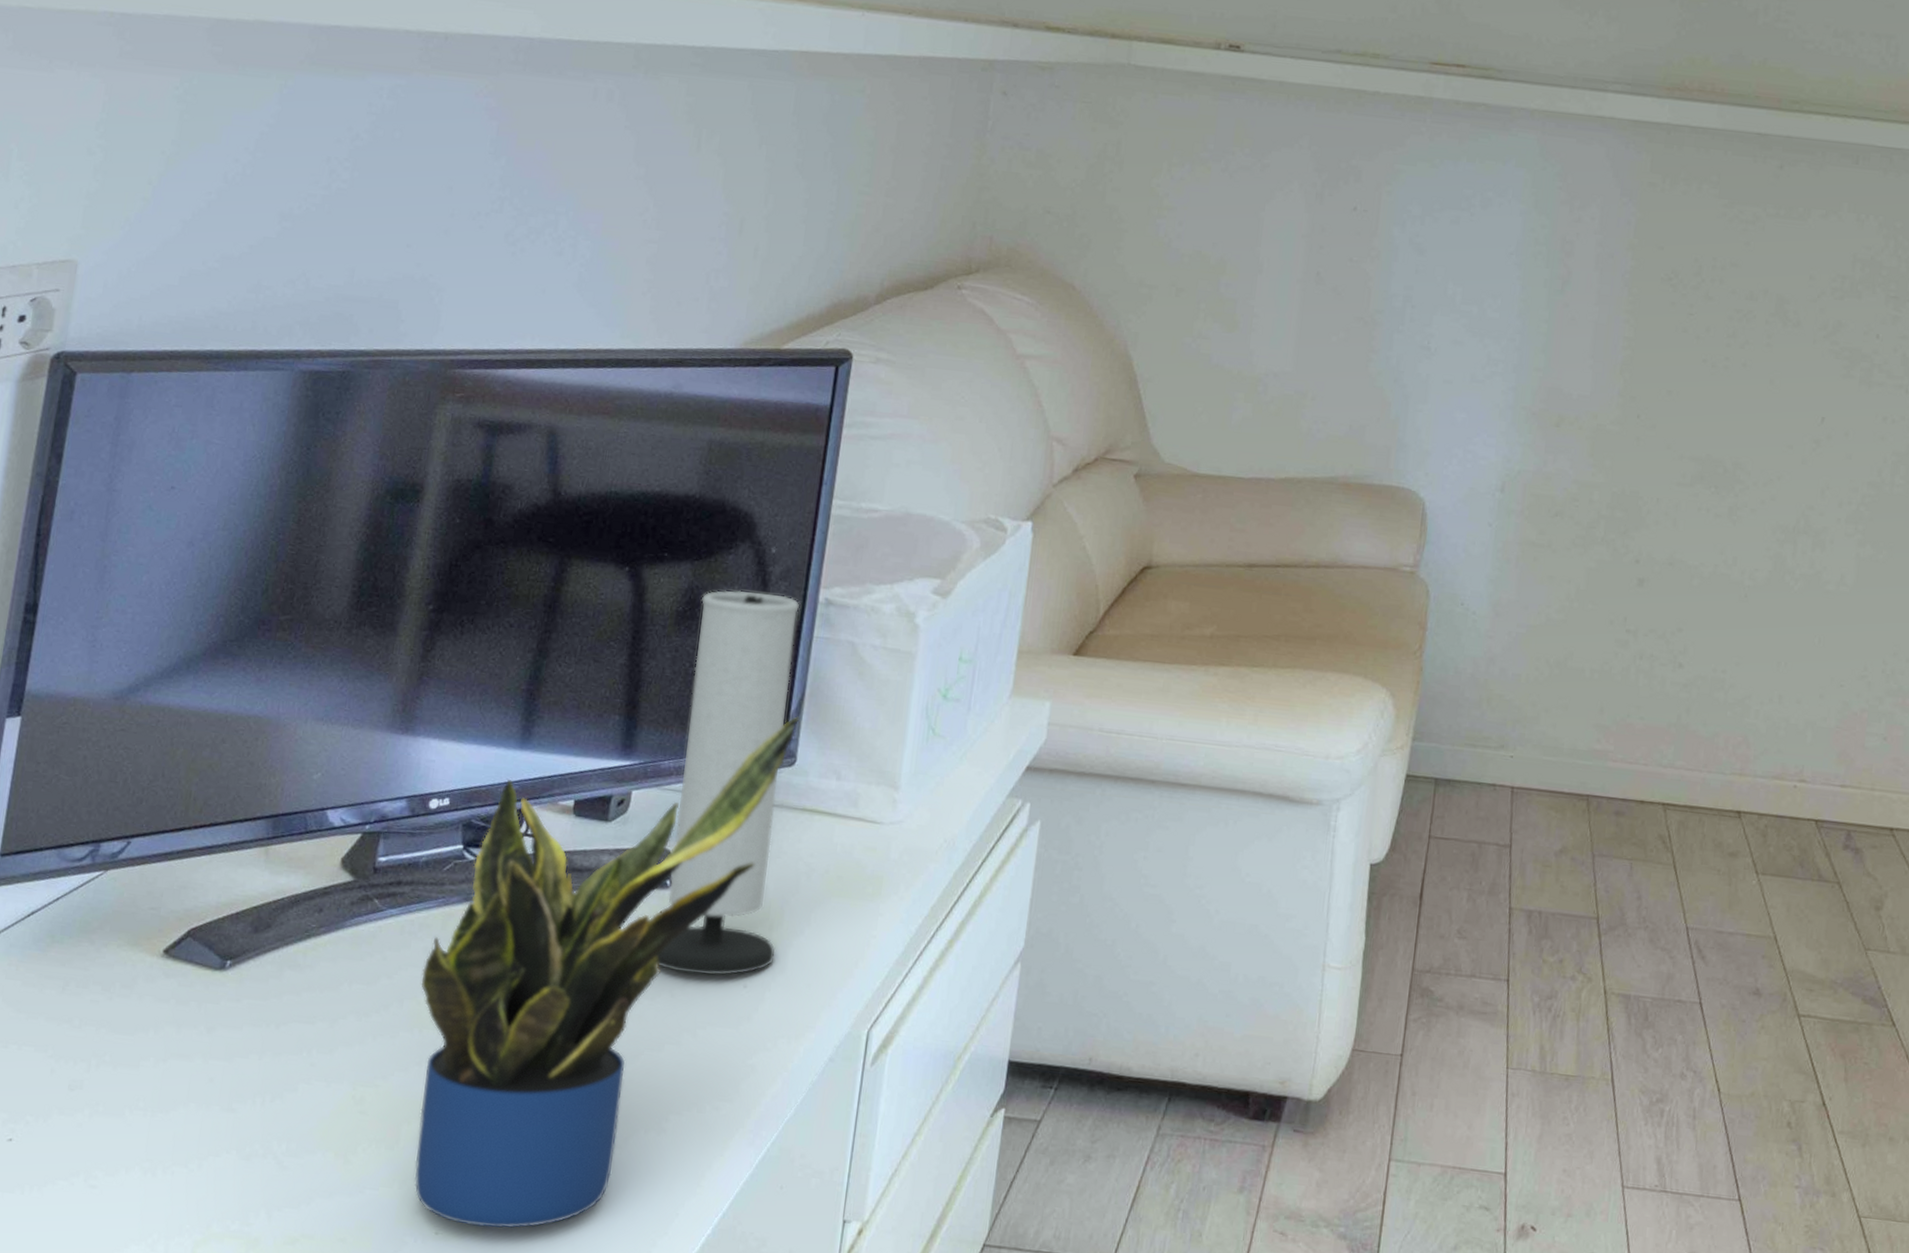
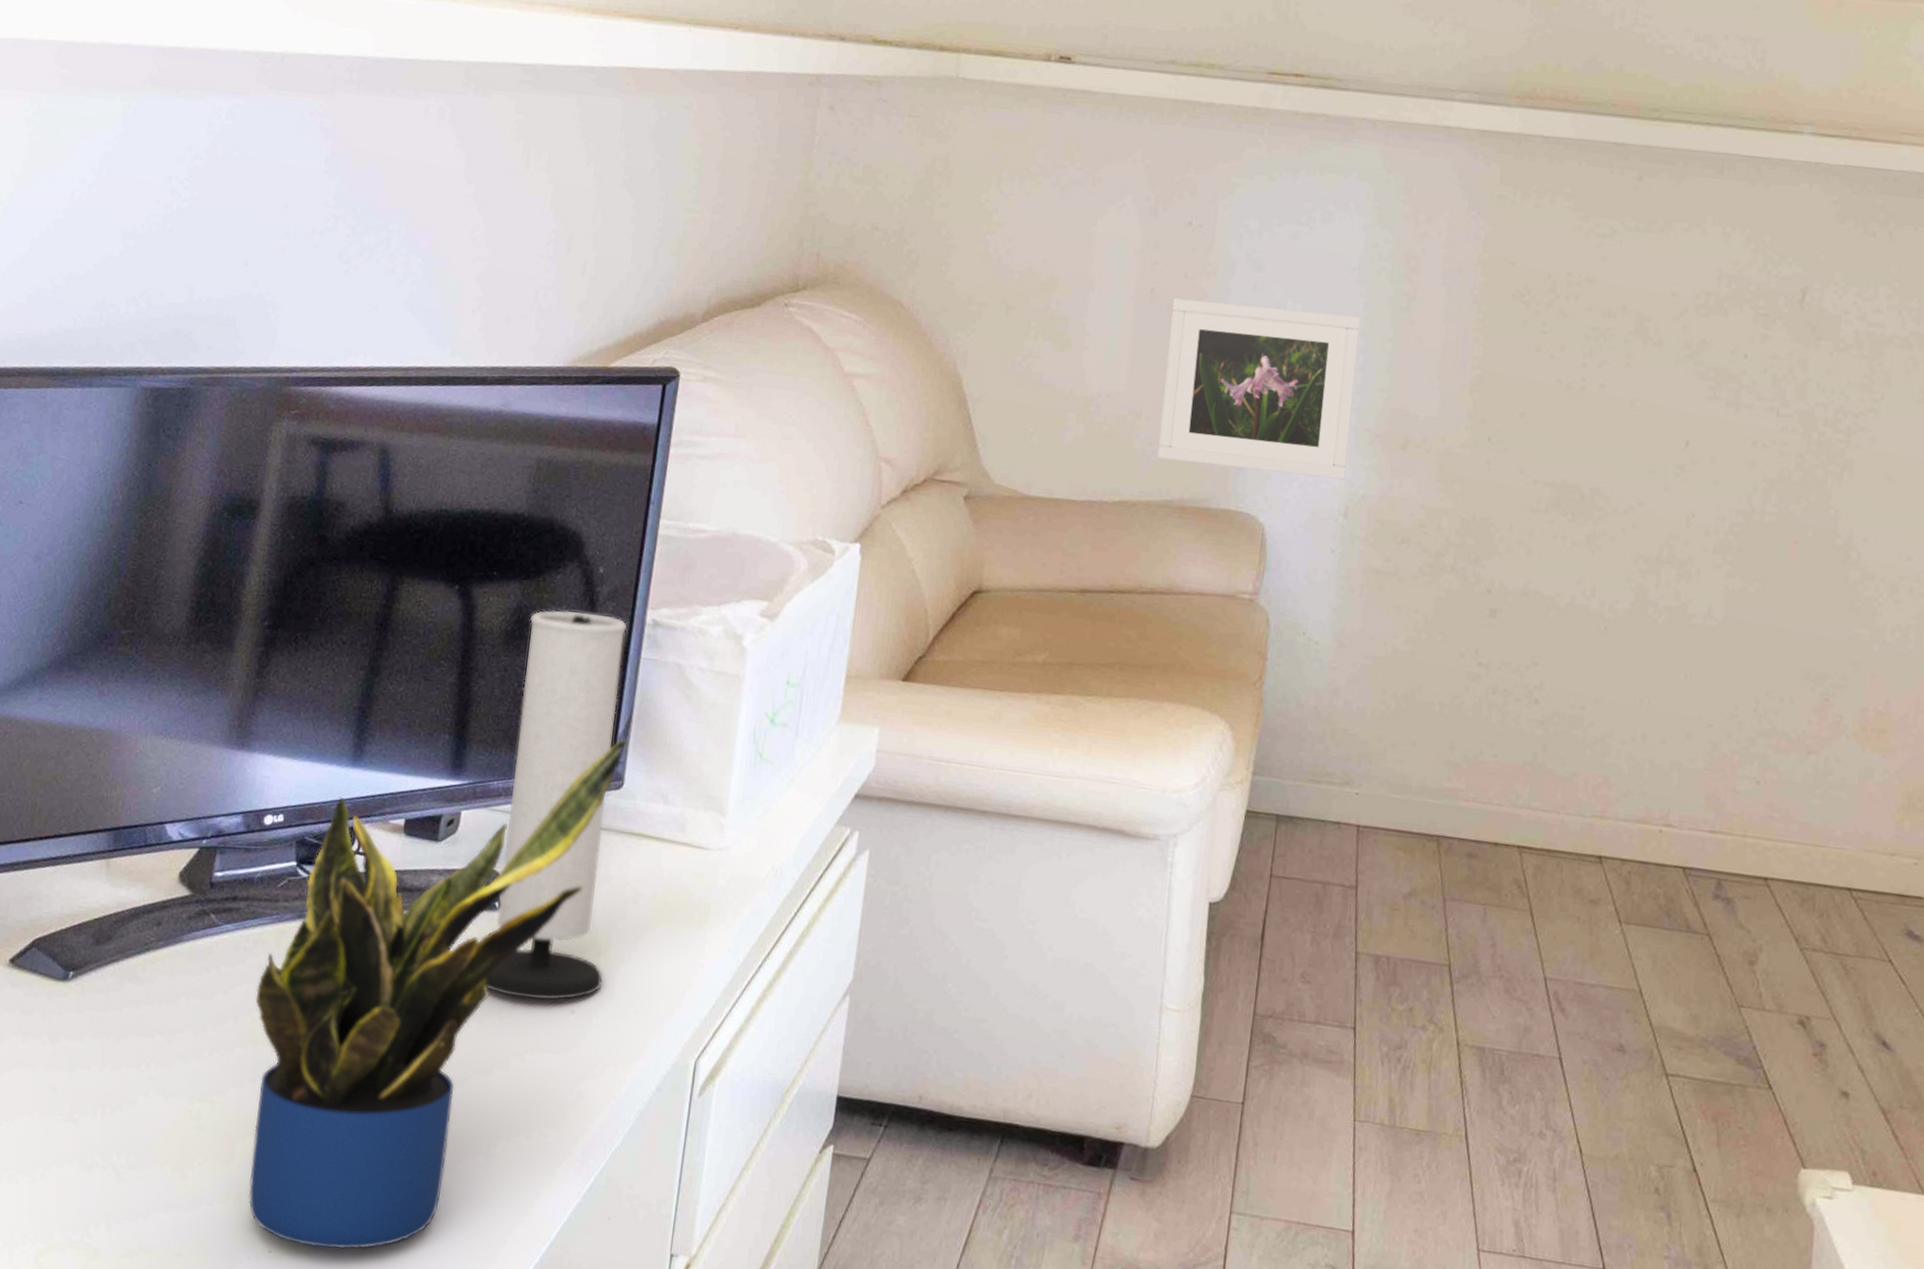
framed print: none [1322,280,1518,456] -> present [1157,297,1361,480]

